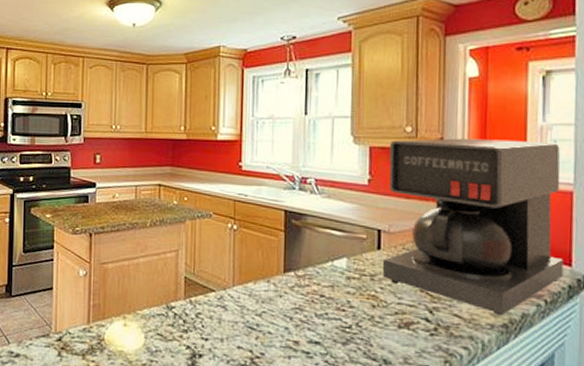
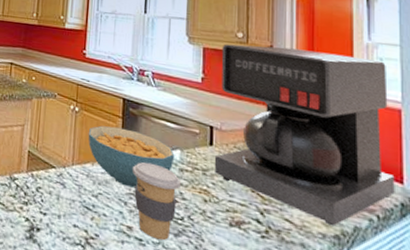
cereal bowl: none [248,241,341,302] -> present [88,125,175,188]
coffee cup: none [298,274,348,351] -> present [133,162,181,241]

